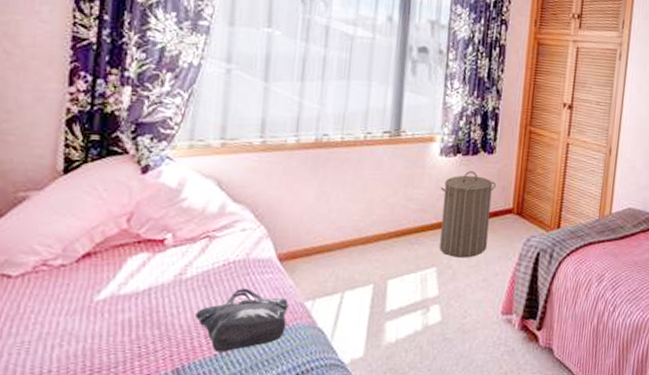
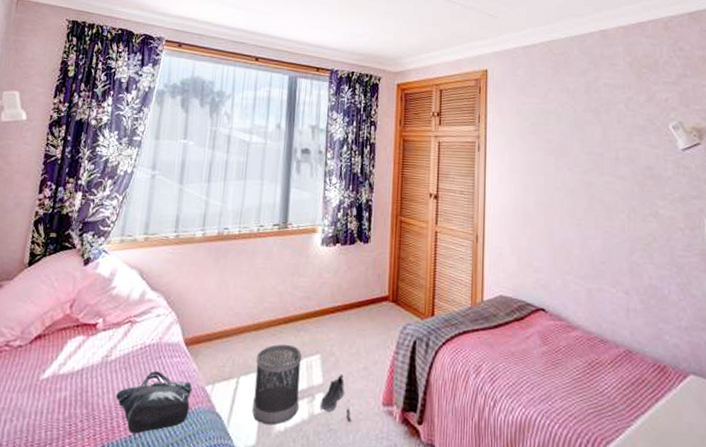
wastebasket: none [360,257,416,338] -> present [252,344,302,425]
shoe: none [434,286,468,330] -> present [319,374,351,421]
laundry hamper: present [440,171,496,258] -> none [322,260,372,346]

